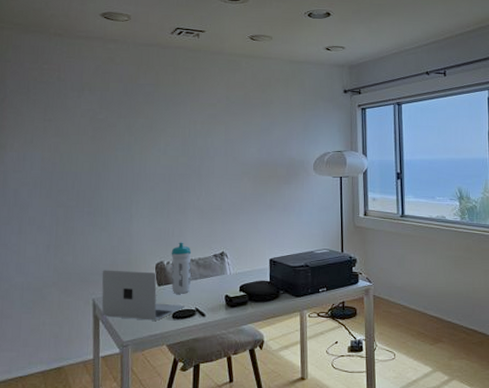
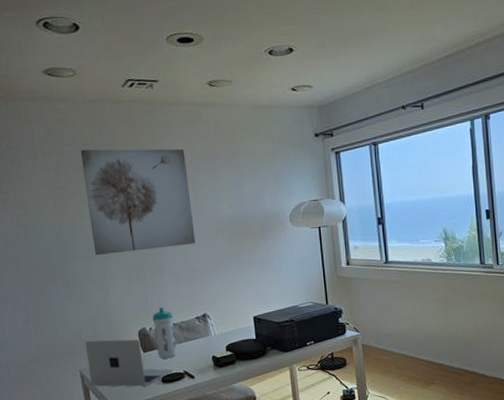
wall art: none [124,86,222,187] -> present [80,148,196,256]

